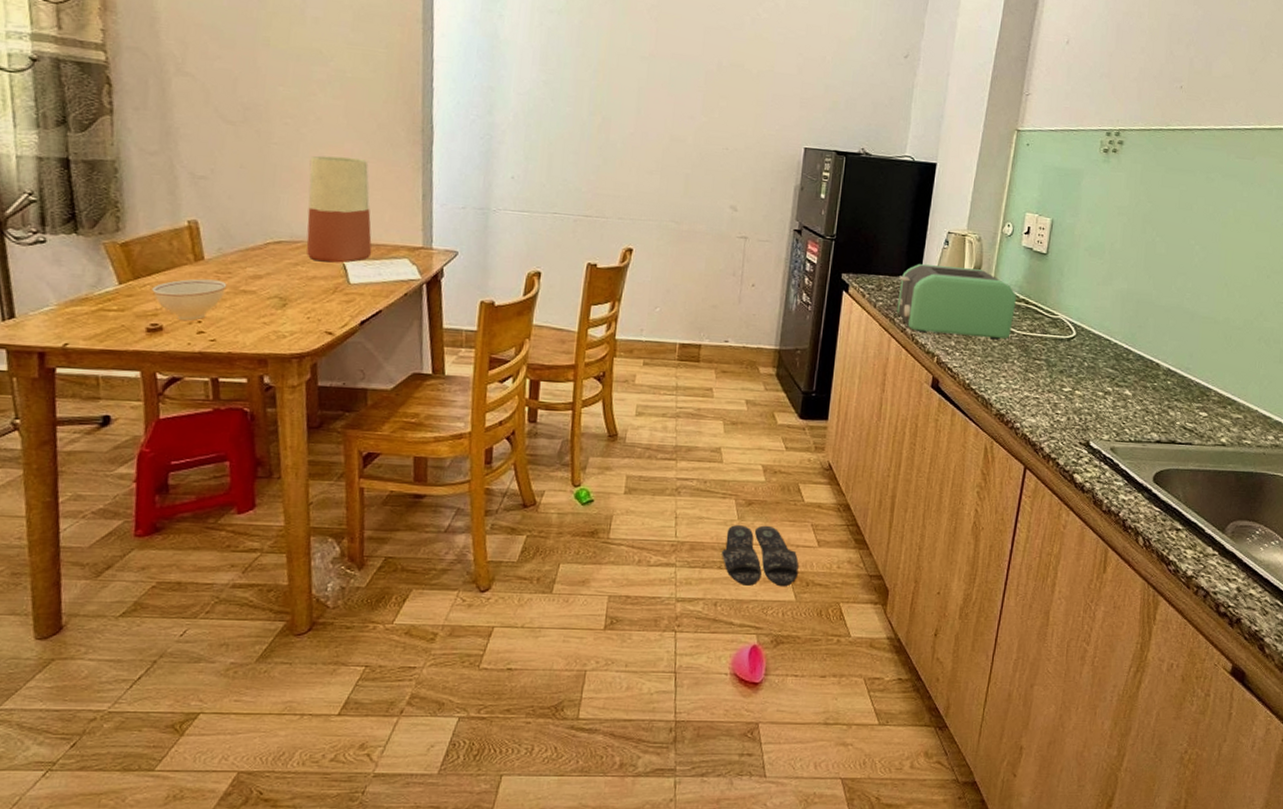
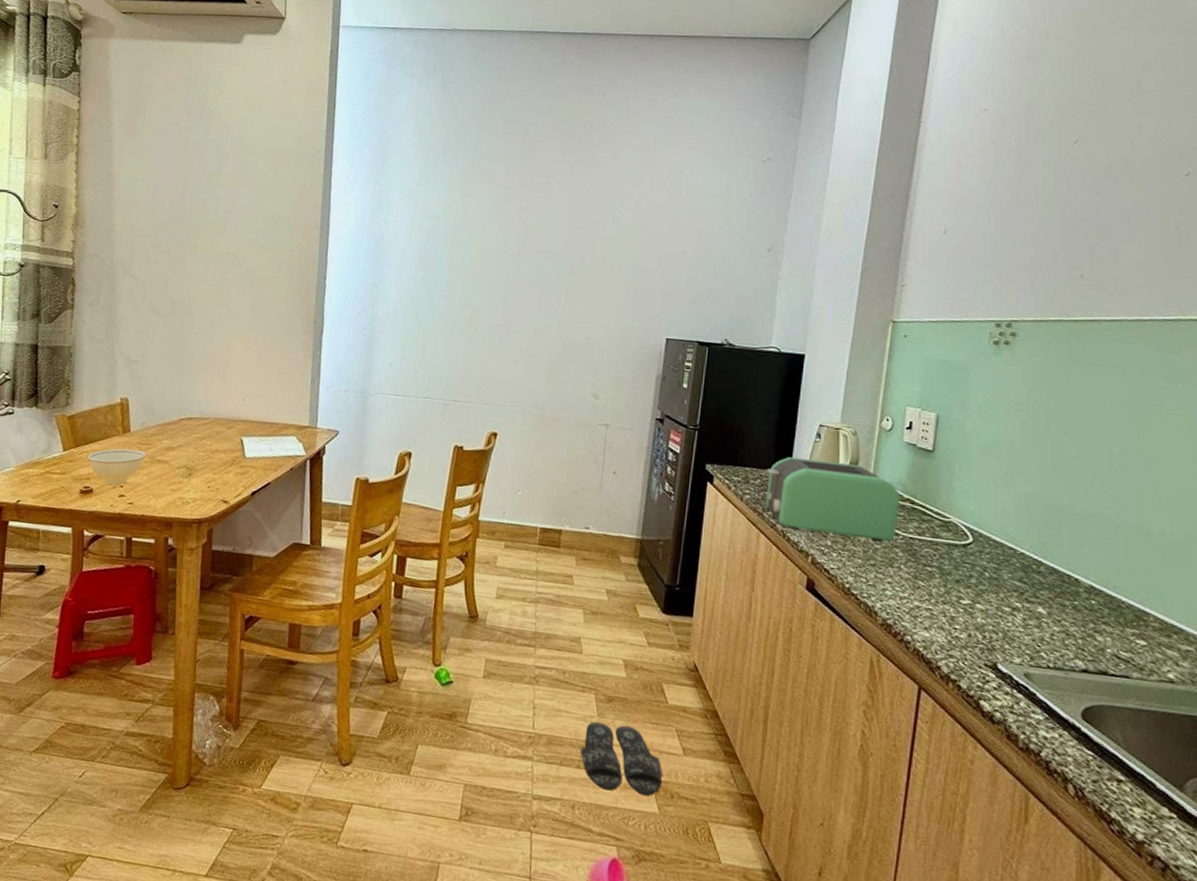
vase: present [306,155,372,263] -> none [212,343,268,438]

